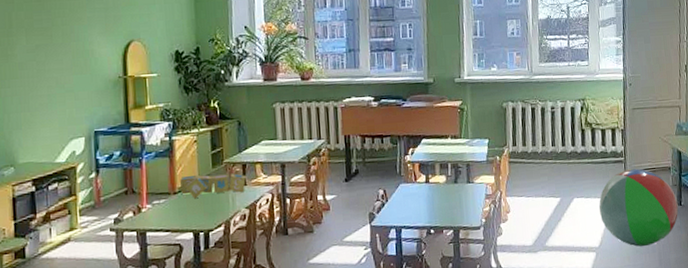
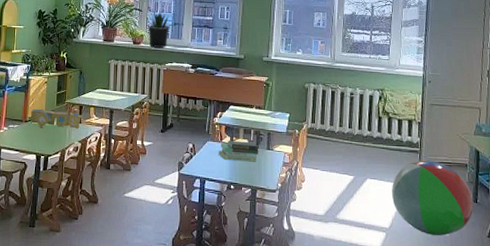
planter: none [317,36,344,82] -> present [148,10,169,48]
books: none [413,177,459,202] -> present [218,141,259,162]

